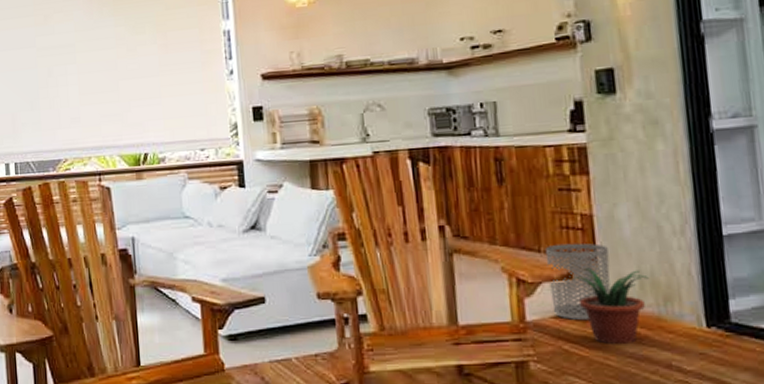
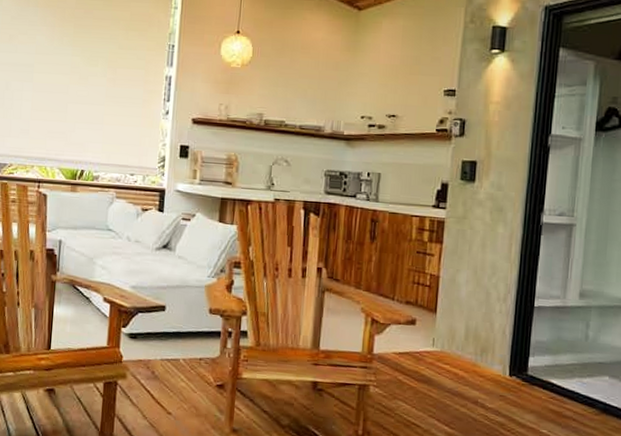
waste bin: present [545,243,611,321] -> none [395,295,446,359]
potted plant: present [573,267,649,345] -> none [415,317,473,382]

